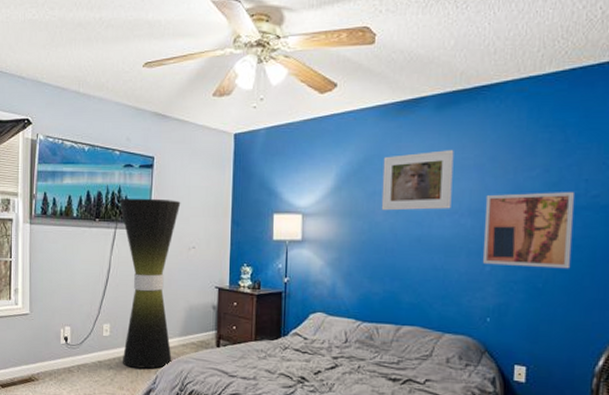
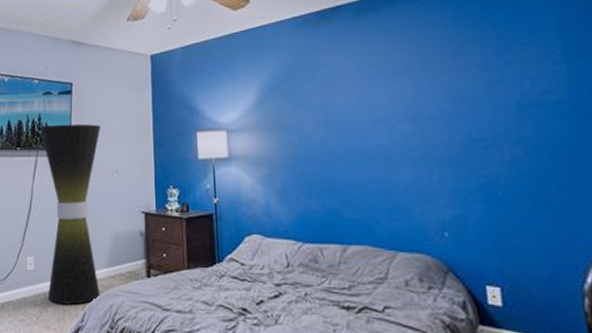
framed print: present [381,150,454,211] -> none [305,55,385,122]
wall art: present [483,192,574,269] -> none [421,90,531,174]

